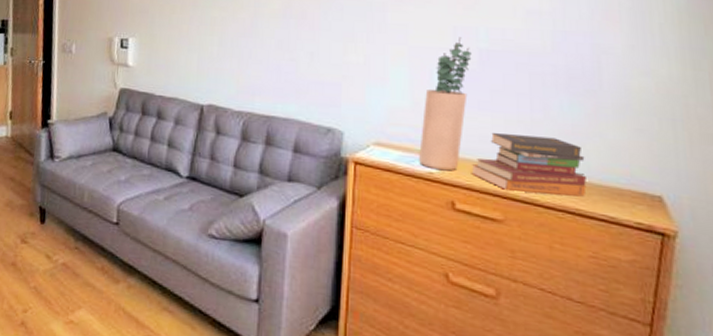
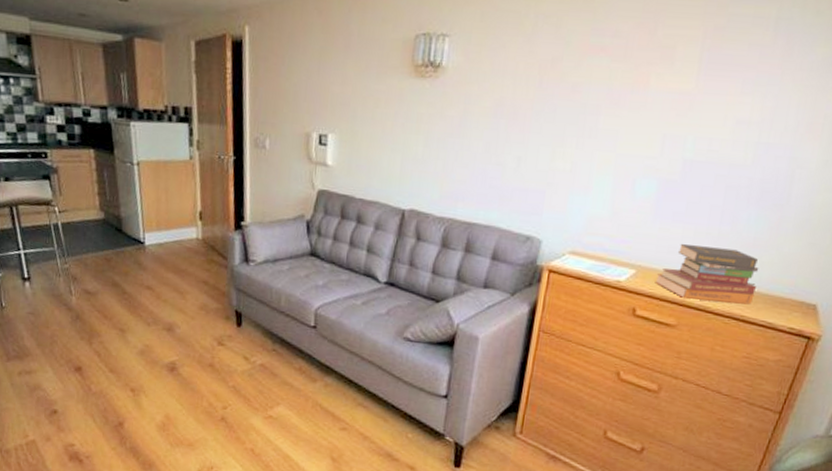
vase: present [419,37,472,172] -> none [609,146,676,280]

